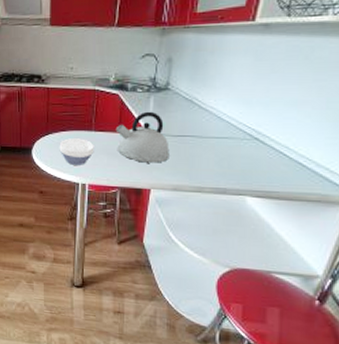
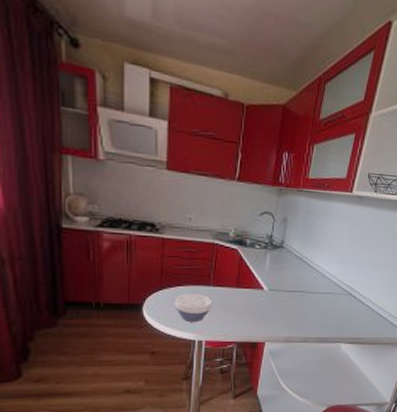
kettle: present [115,111,170,163] -> none [234,267,283,317]

